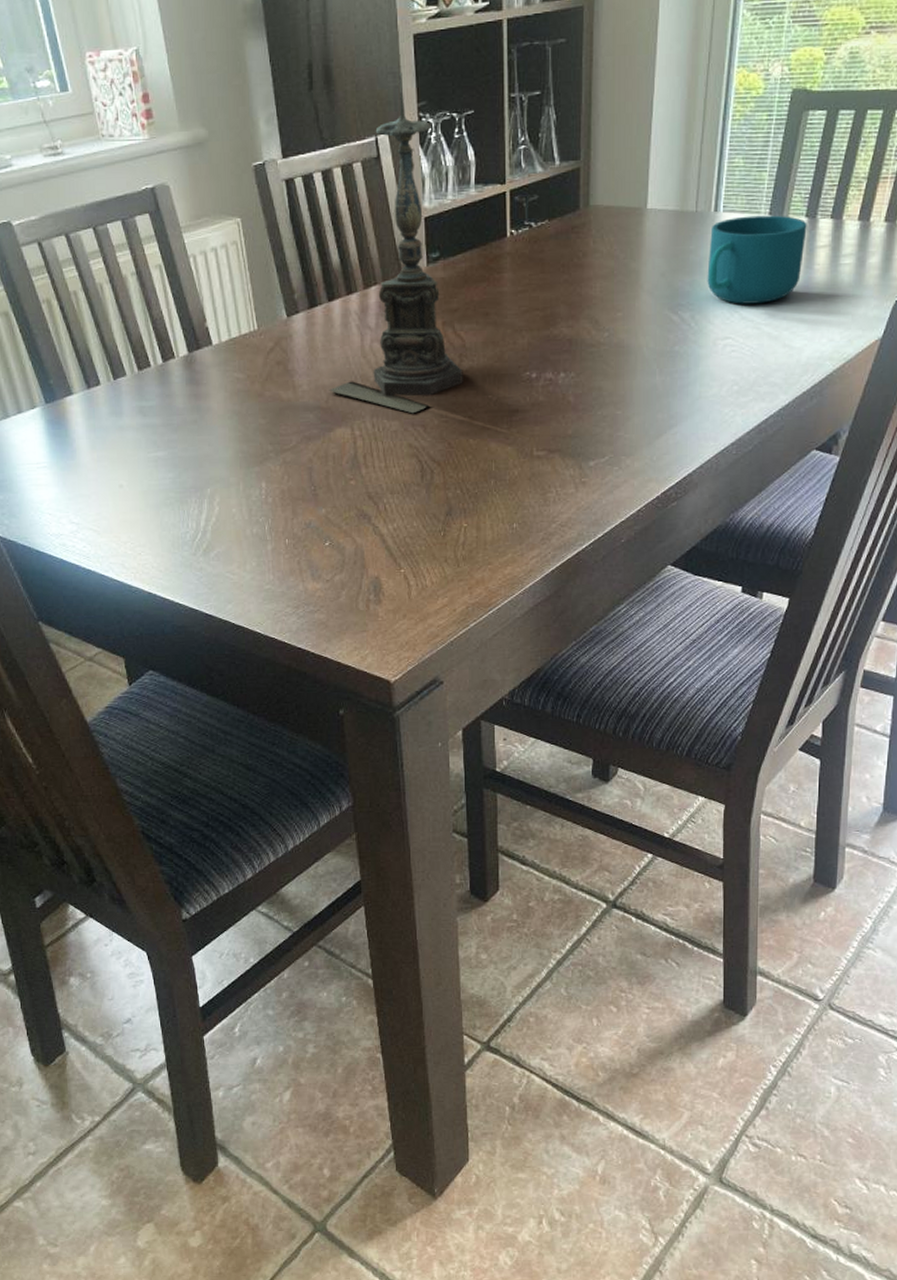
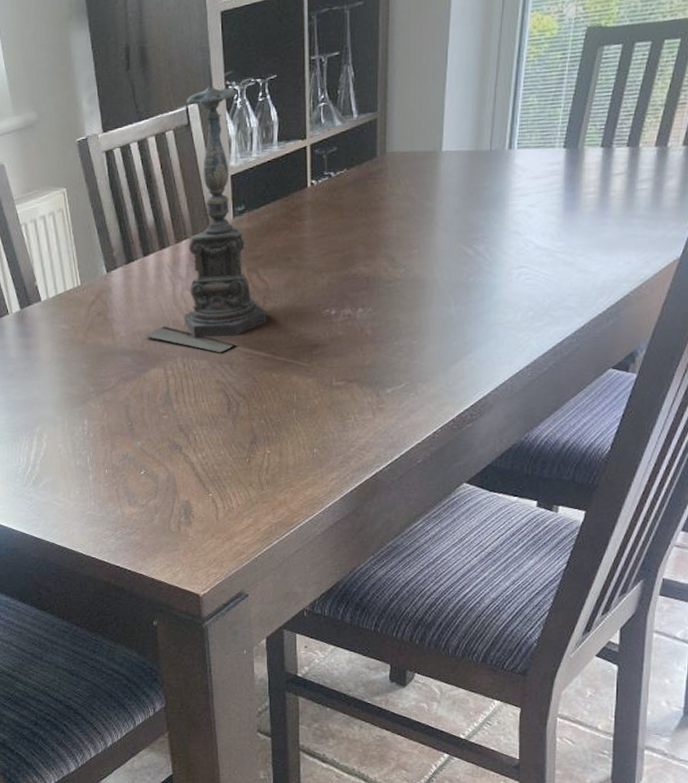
cup: present [707,215,807,304] -> none [501,147,603,235]

